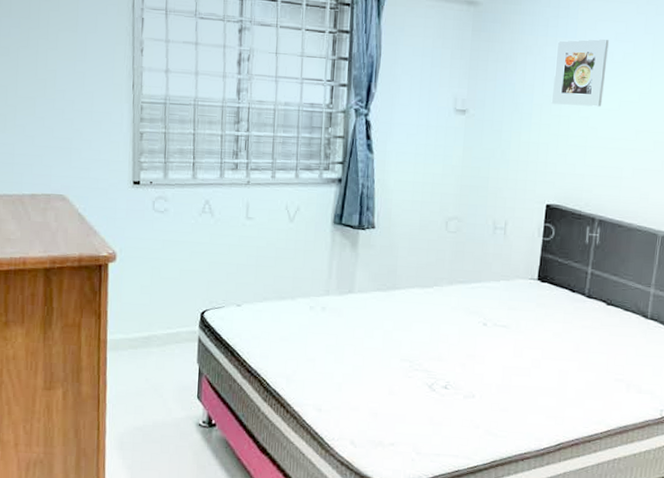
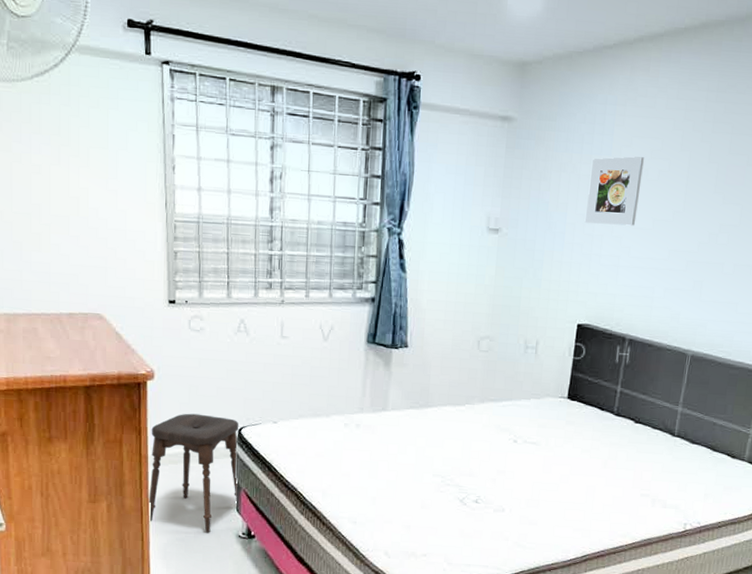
stool: none [106,296,201,421] -> present [148,413,239,533]

